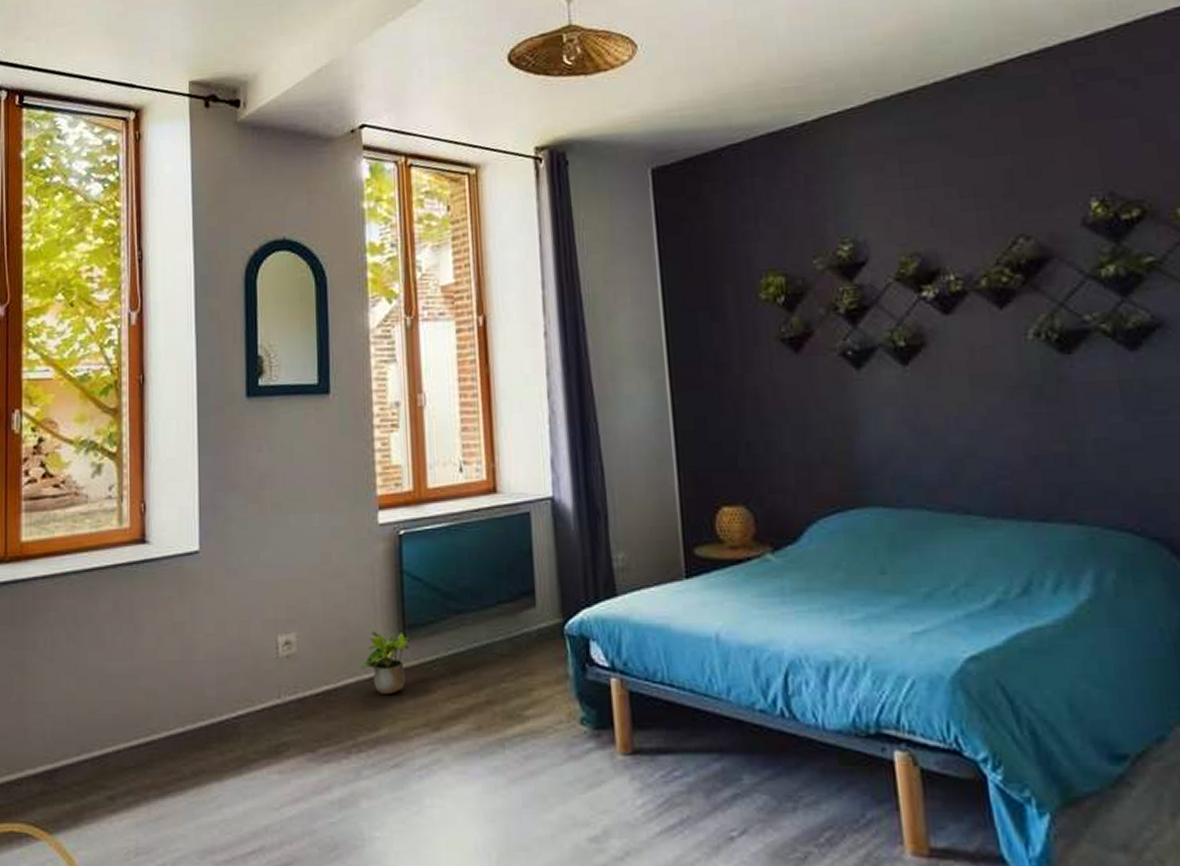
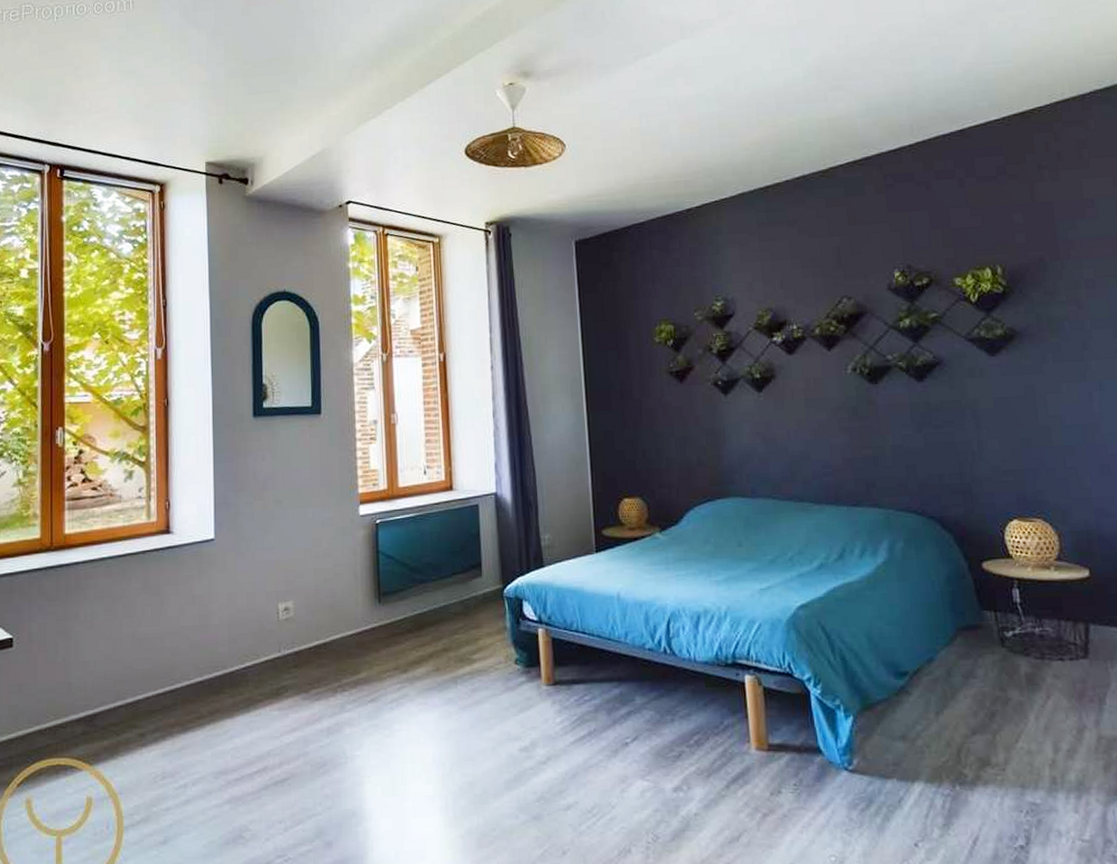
potted plant: present [361,631,410,696] -> none [345,598,384,647]

